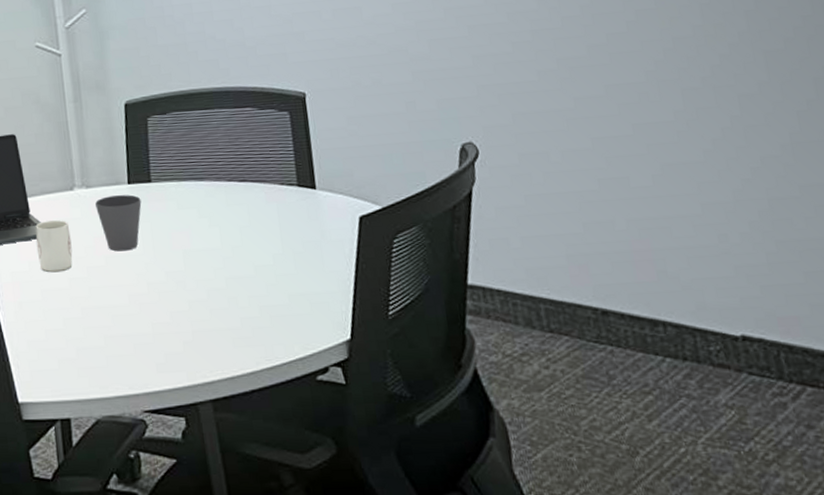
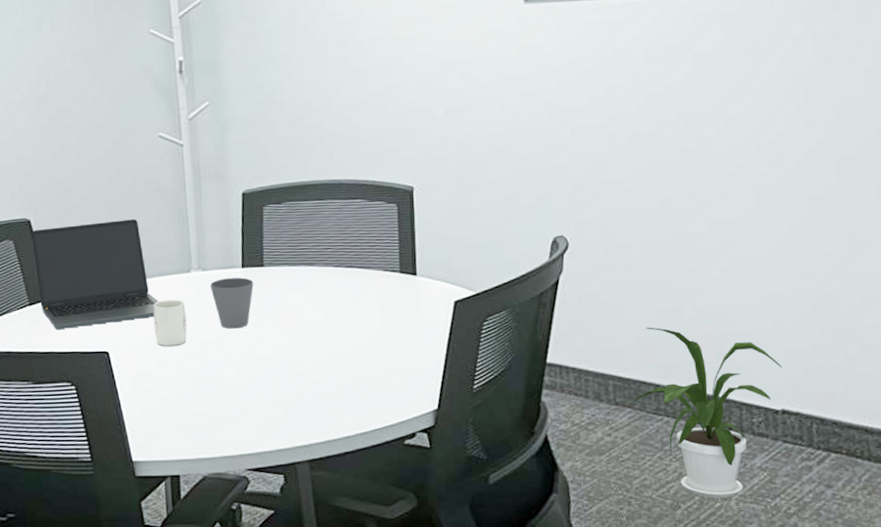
house plant: none [564,242,735,443] -> present [628,327,782,499]

